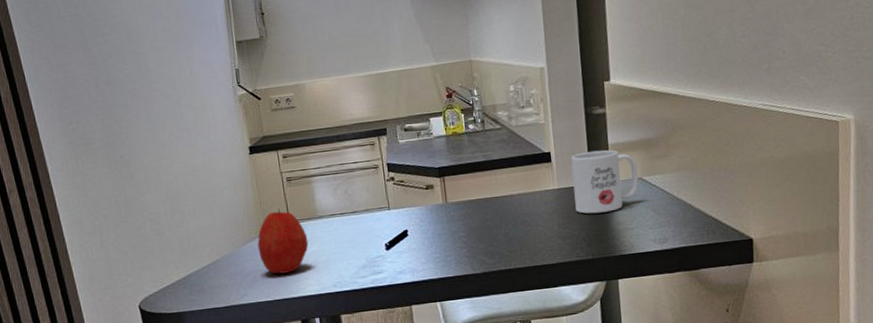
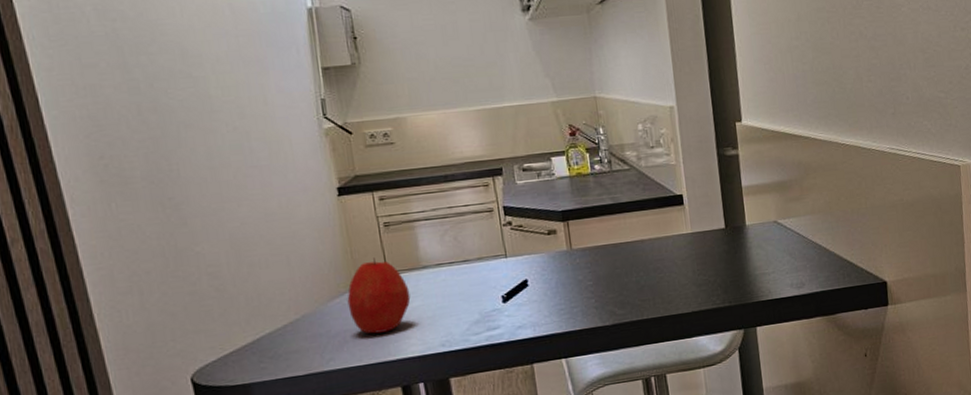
mug: present [571,150,639,214] -> none [704,192,774,259]

